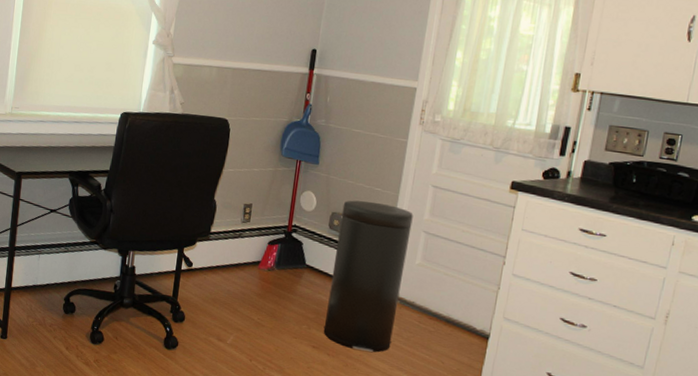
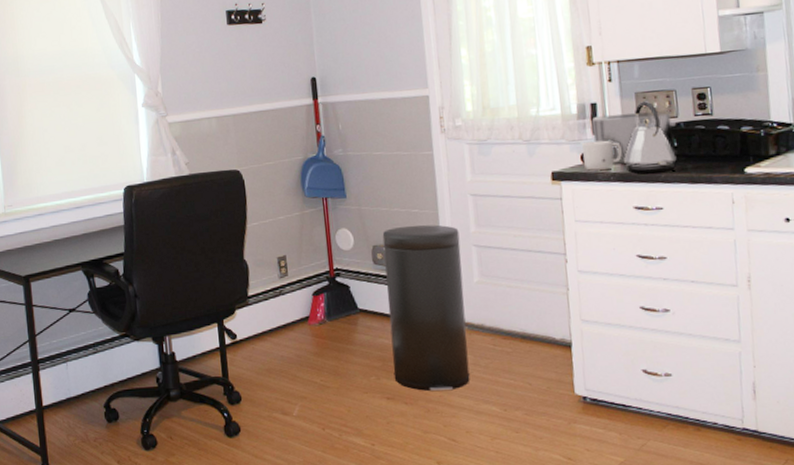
mug: none [544,160,583,191] -> present [582,140,622,171]
toaster: none [558,139,640,191] -> present [591,110,678,166]
kettle: none [581,134,632,205] -> present [623,100,677,176]

